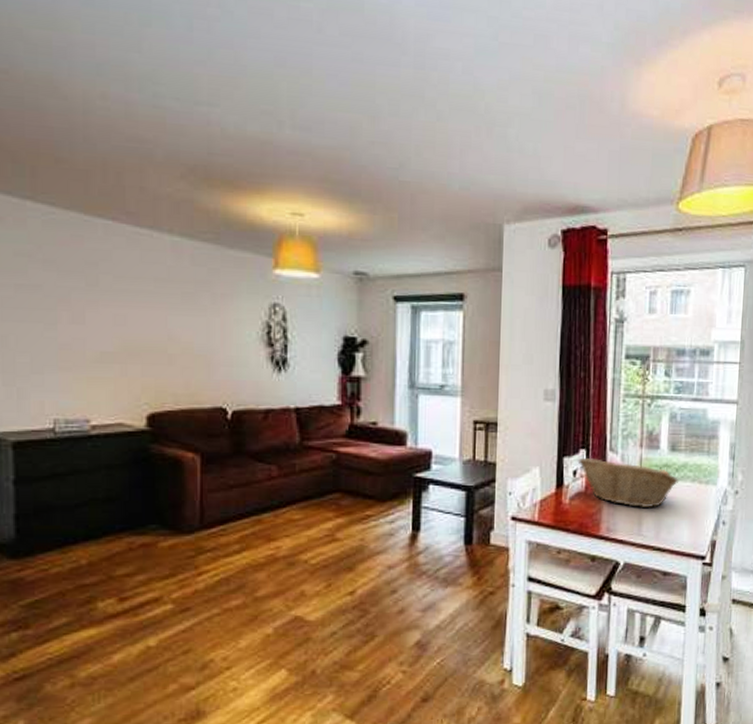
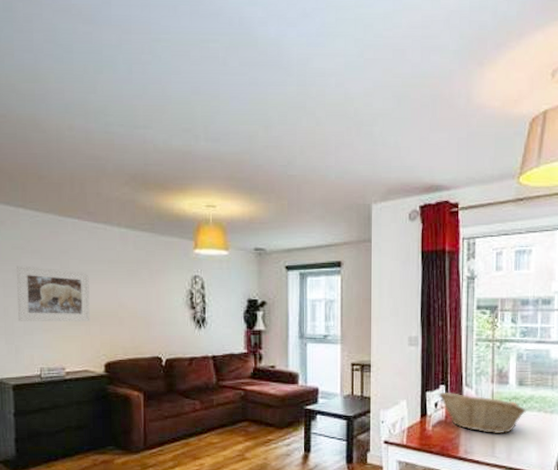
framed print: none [20,279,127,360] -> present [16,265,90,322]

